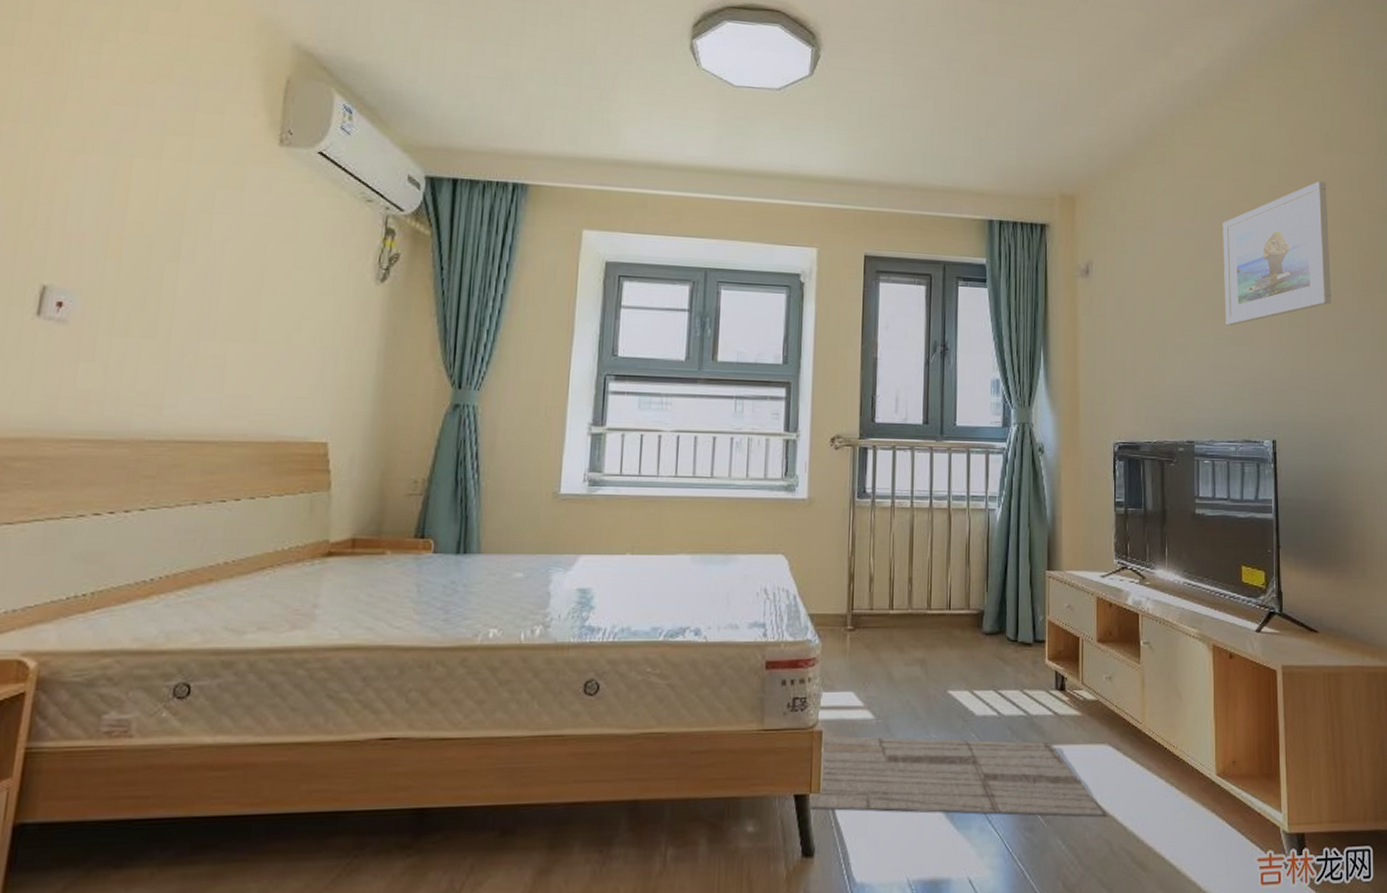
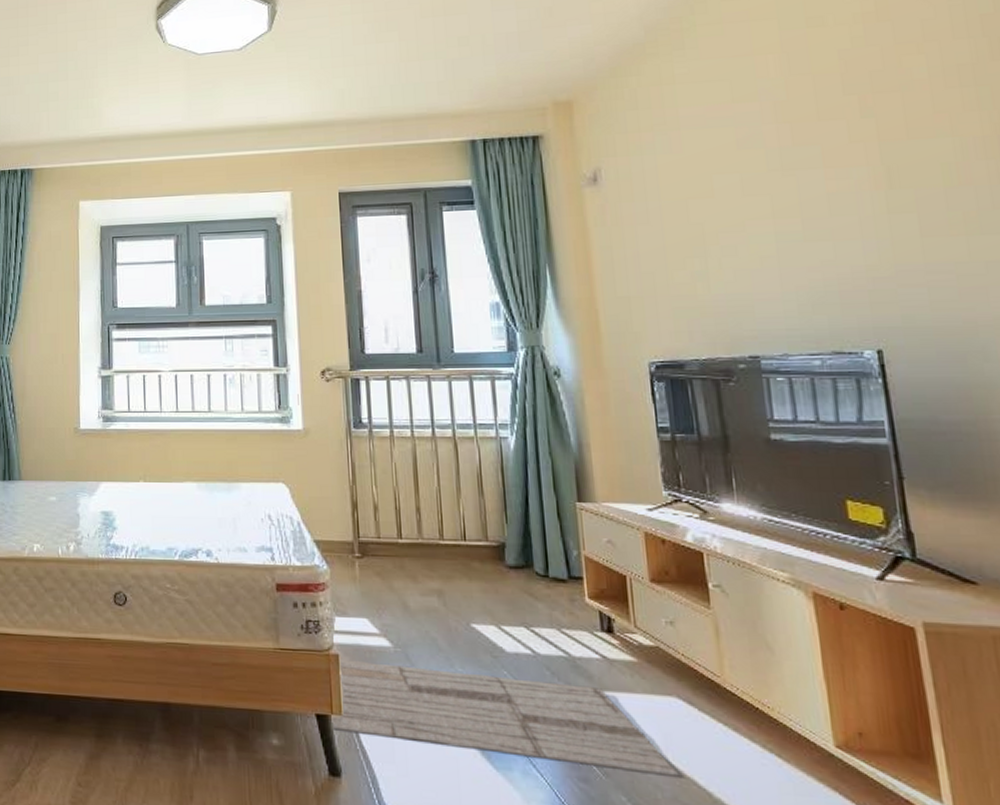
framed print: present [1223,181,1331,326] -> none [773,33,952,220]

